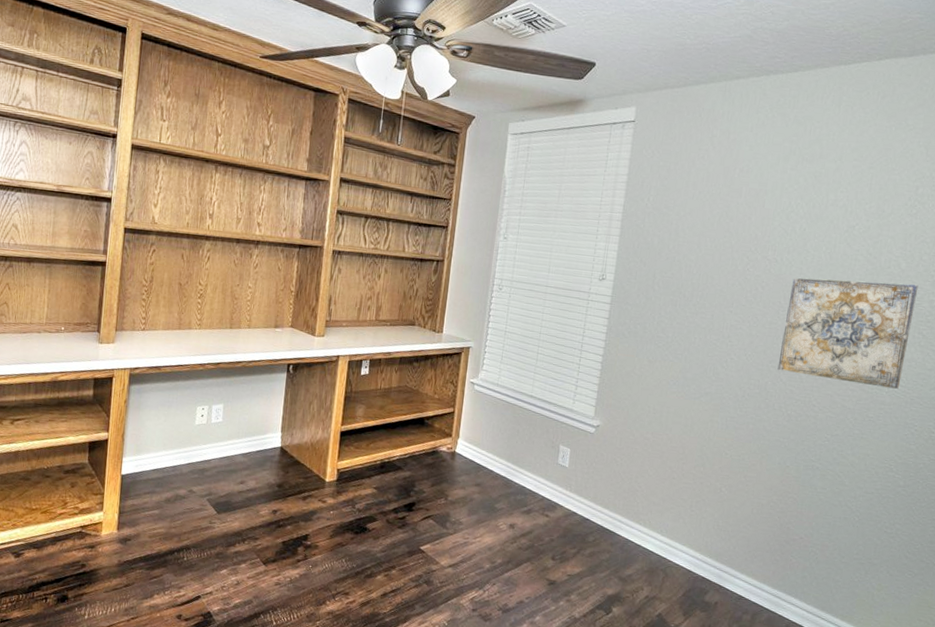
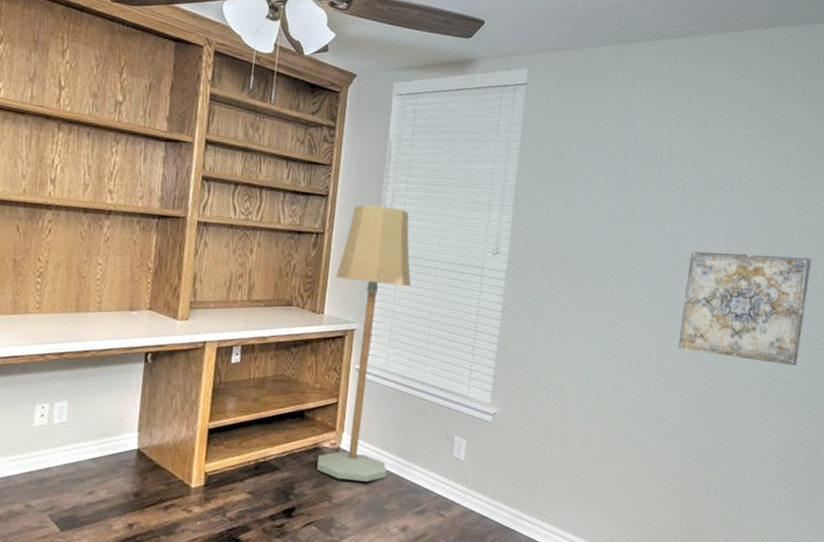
floor lamp: none [435,234,522,483] -> present [317,204,411,482]

